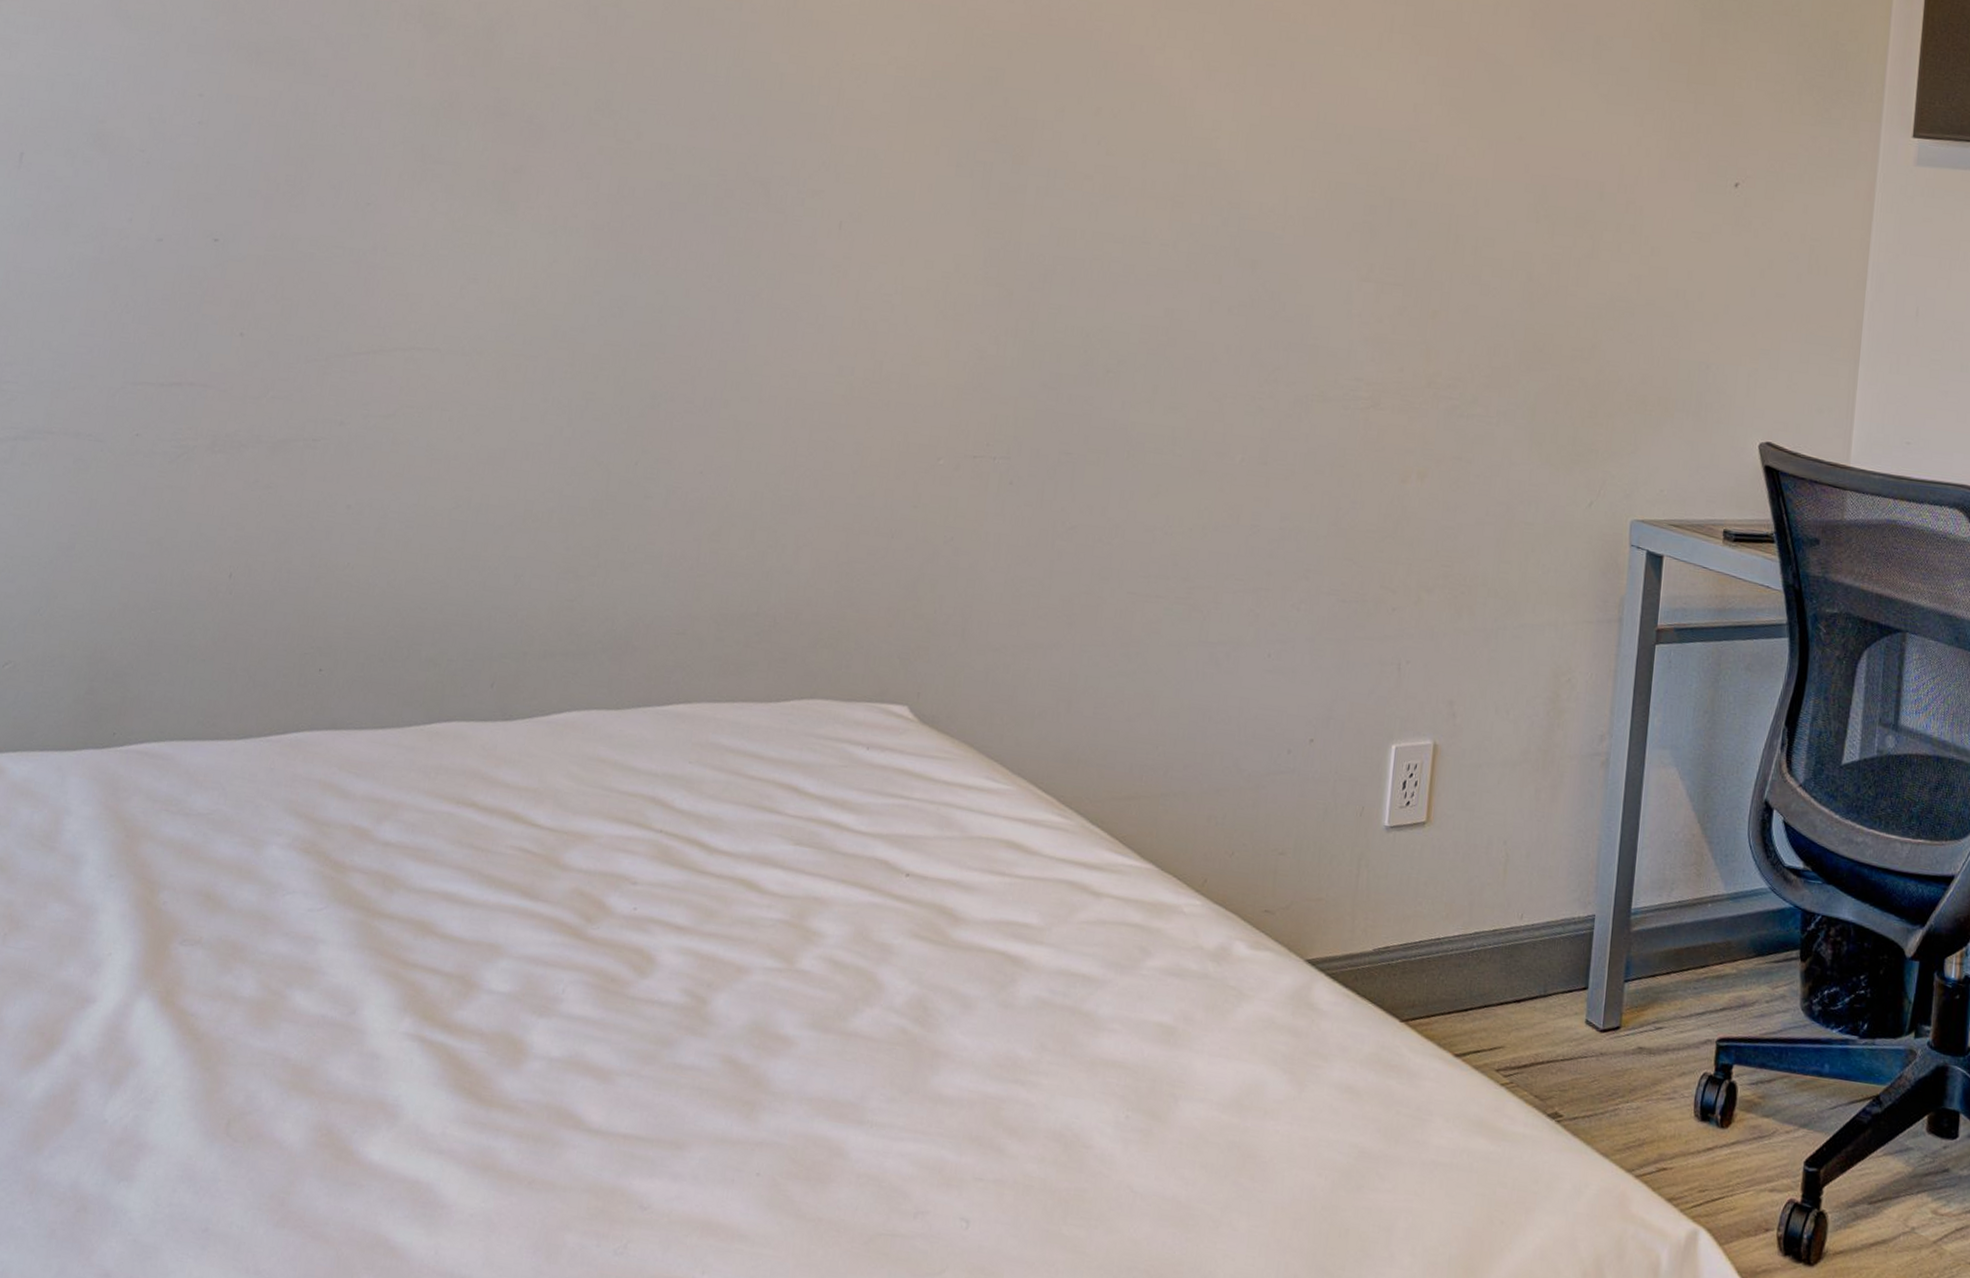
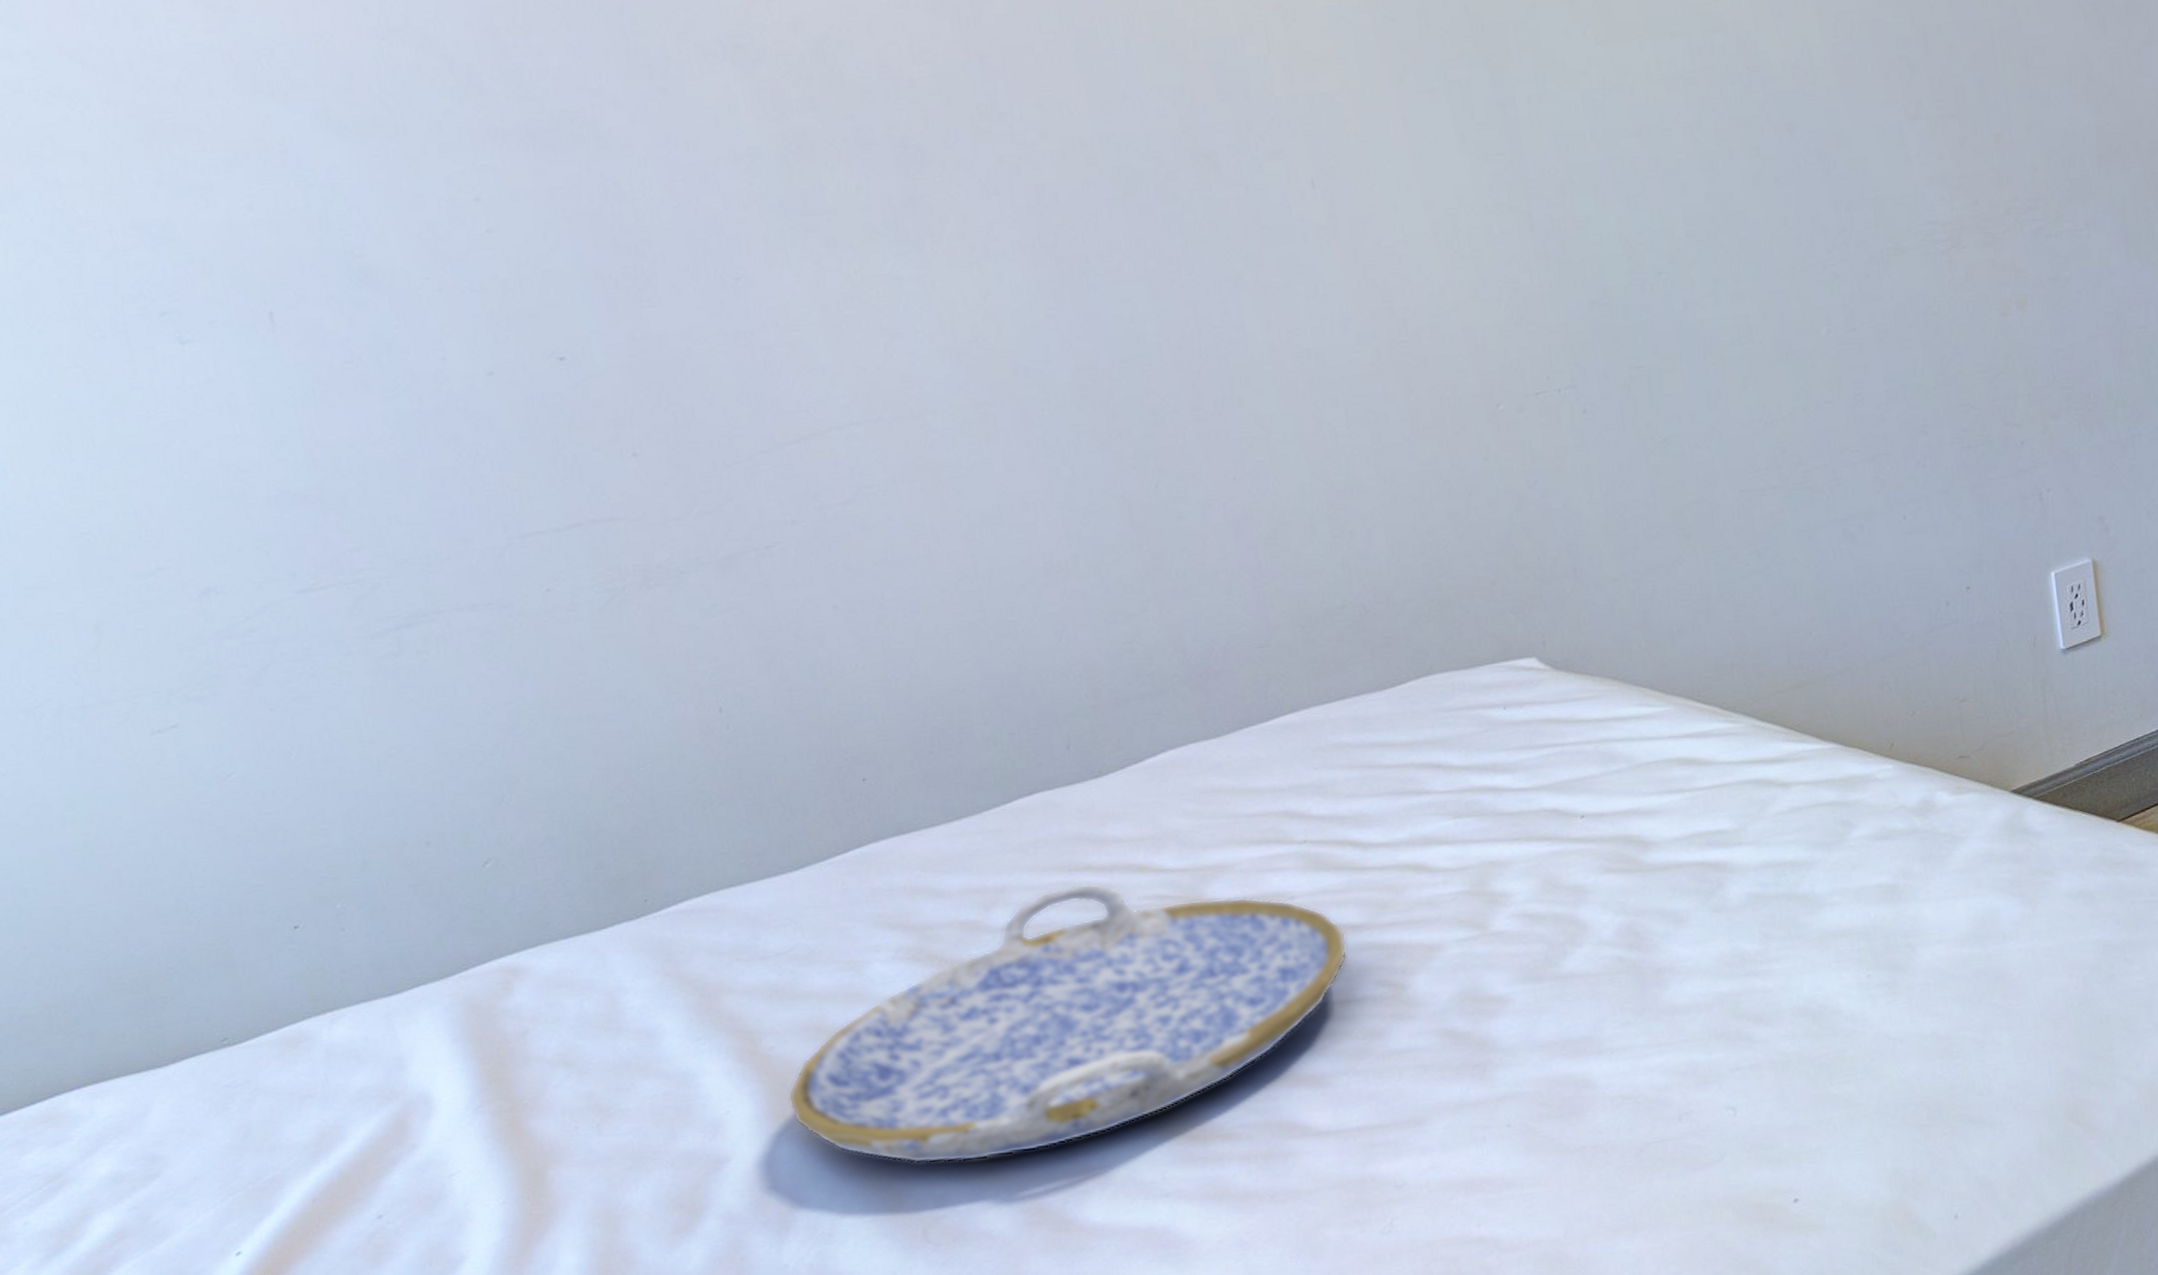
serving tray: none [160,817,670,1072] -> present [787,883,1348,1164]

